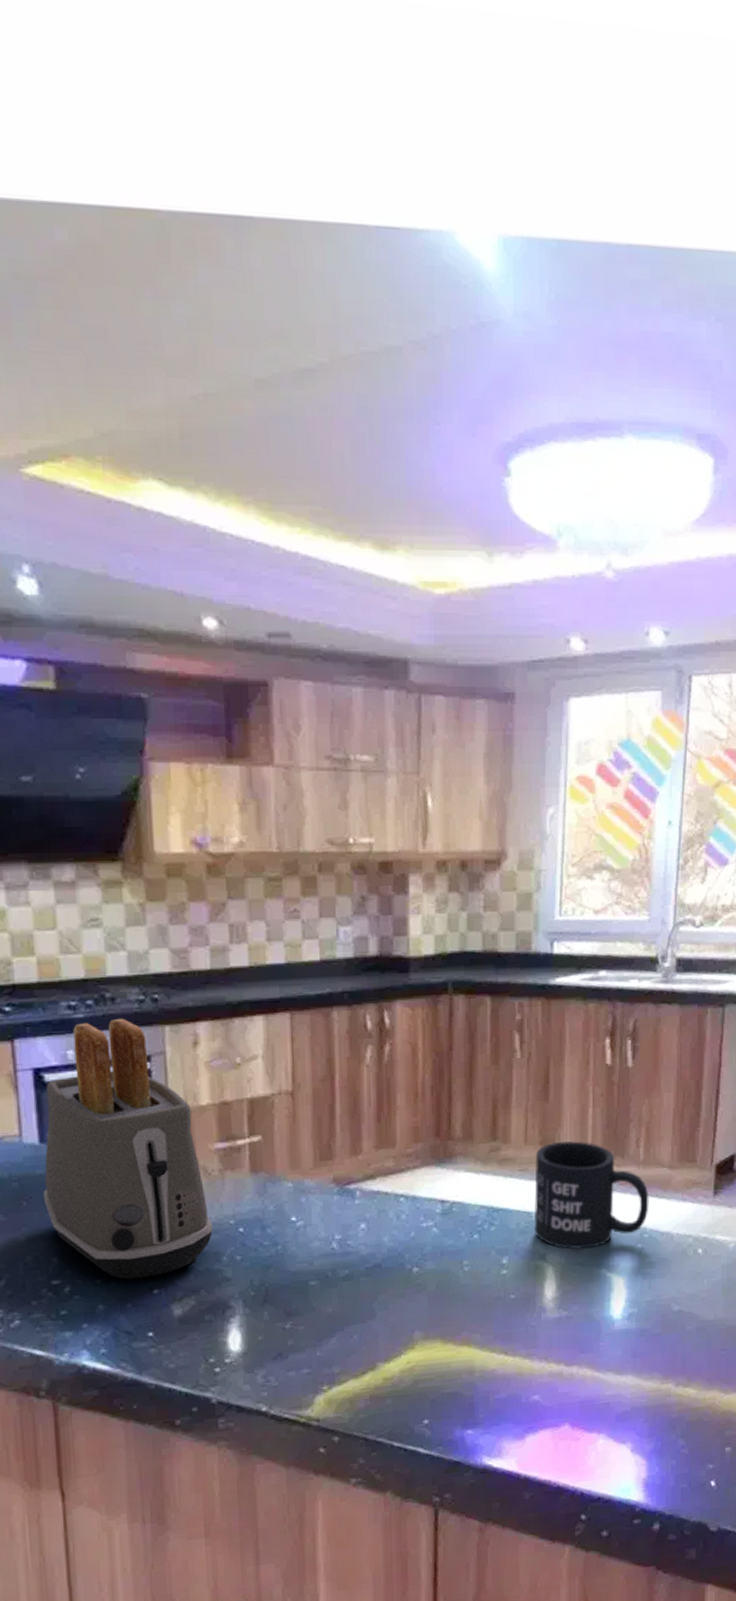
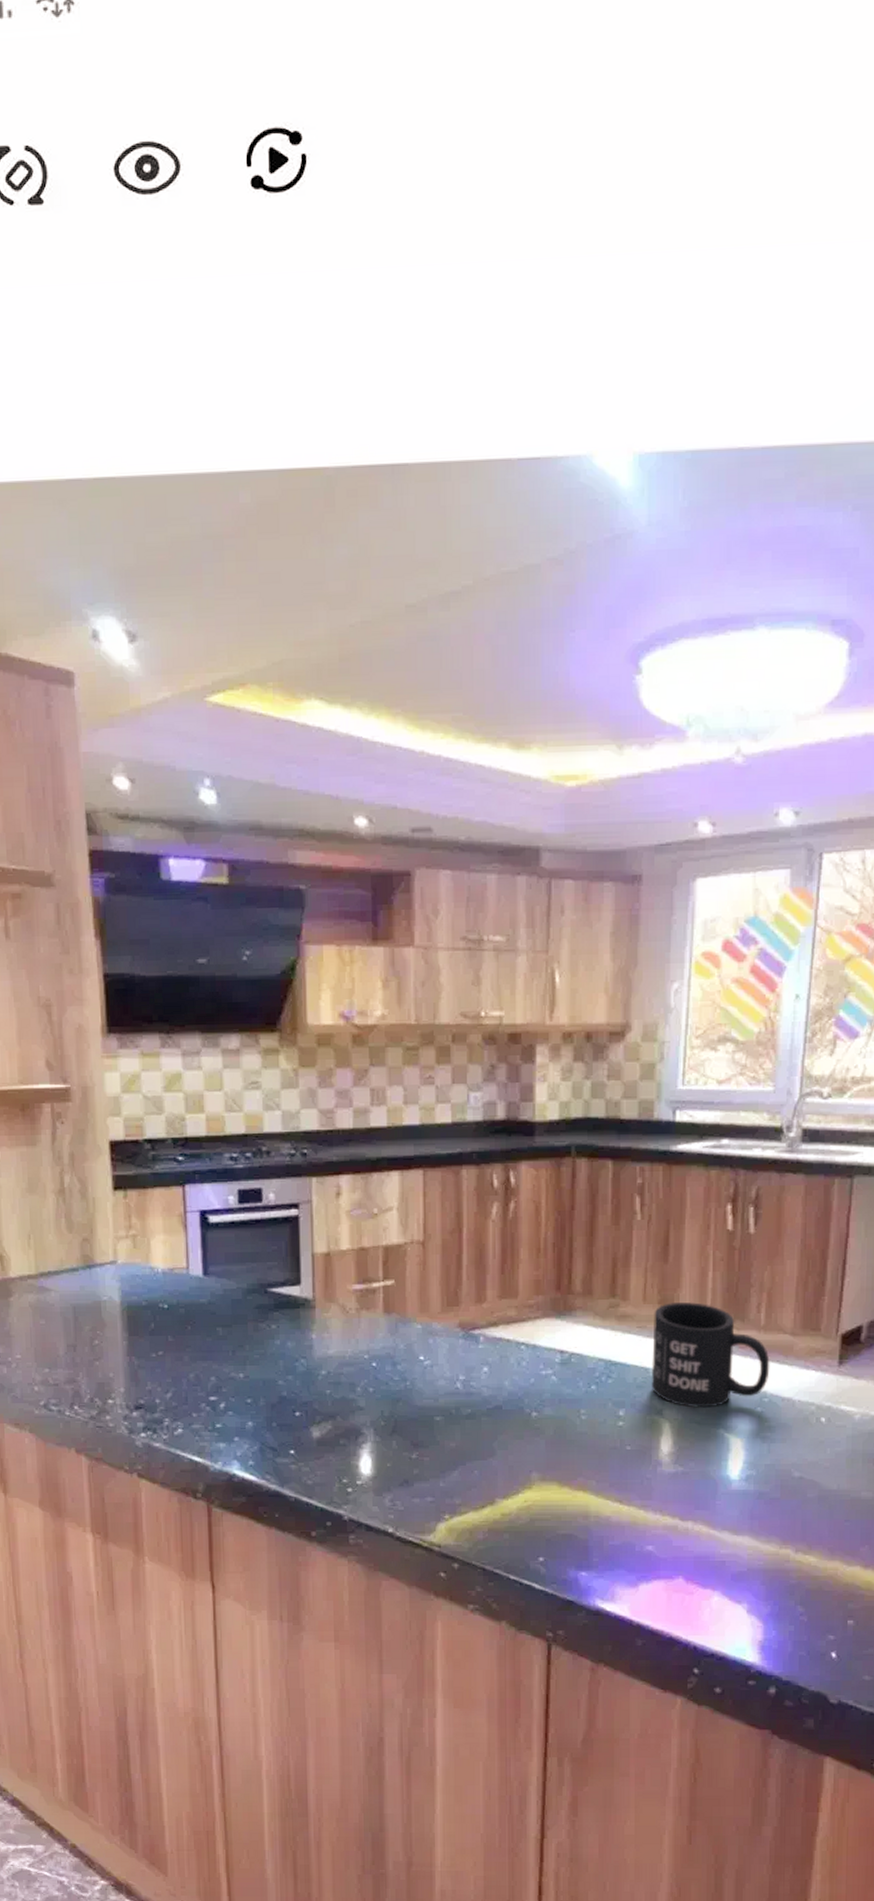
toaster: present [43,1019,214,1280] -> none [204,1170,350,1401]

